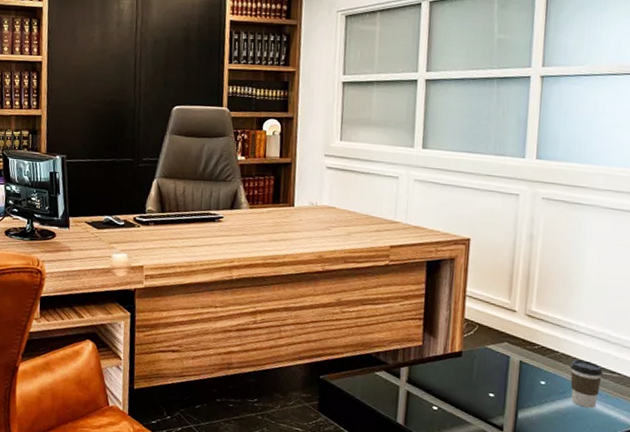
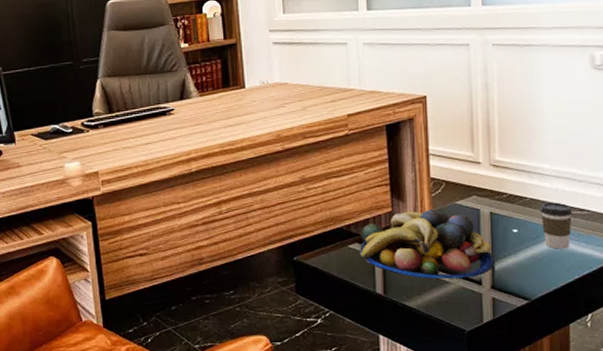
fruit bowl: none [385,347,519,422] -> present [359,210,495,279]

